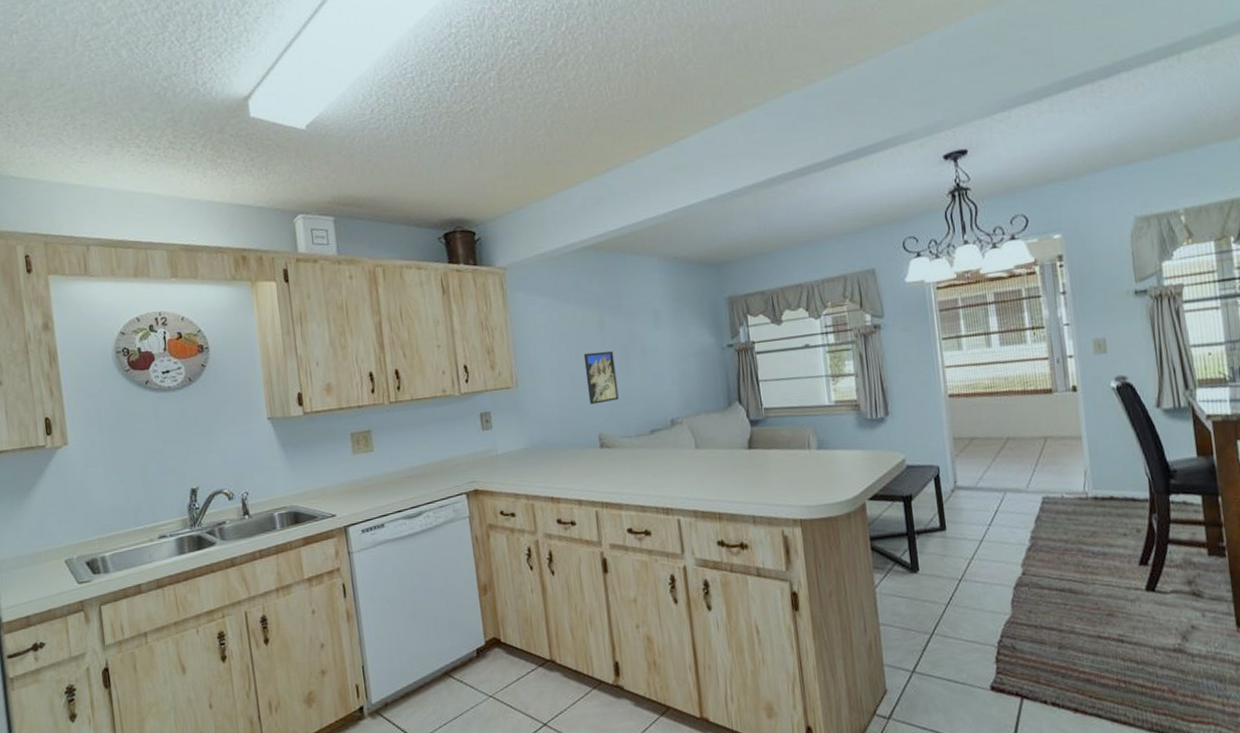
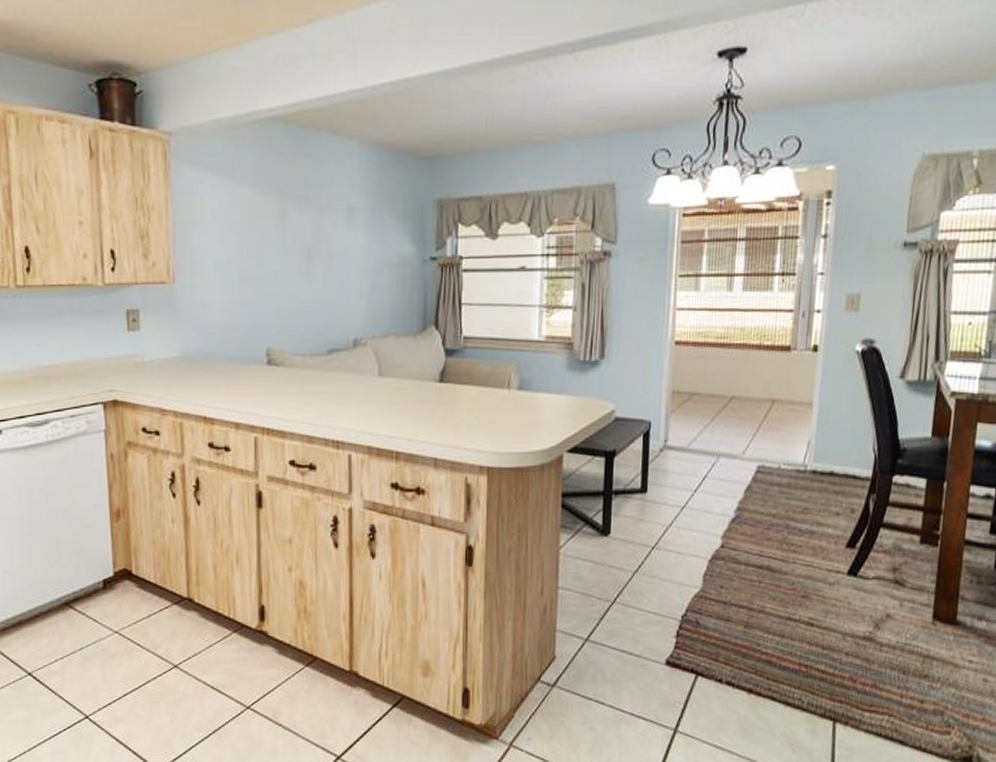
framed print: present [583,351,619,405] -> none [257,250,295,313]

